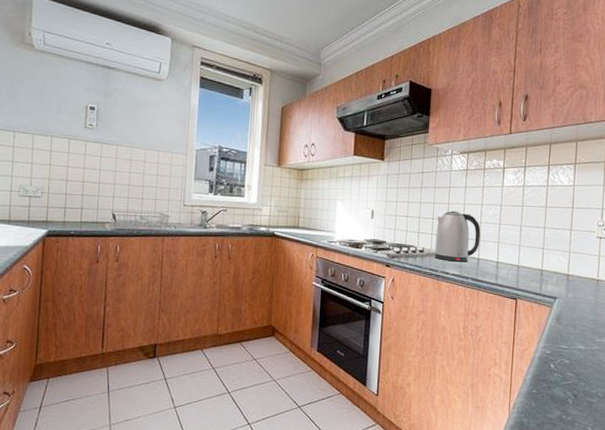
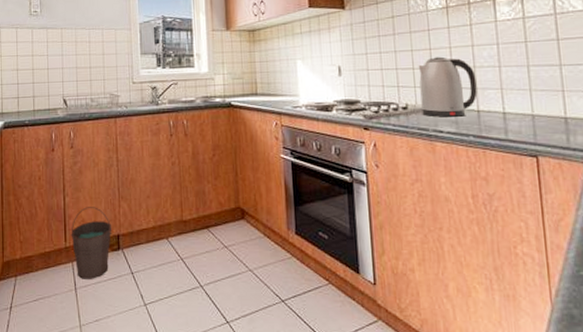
bucket: none [108,317,150,383] -> present [70,207,113,279]

